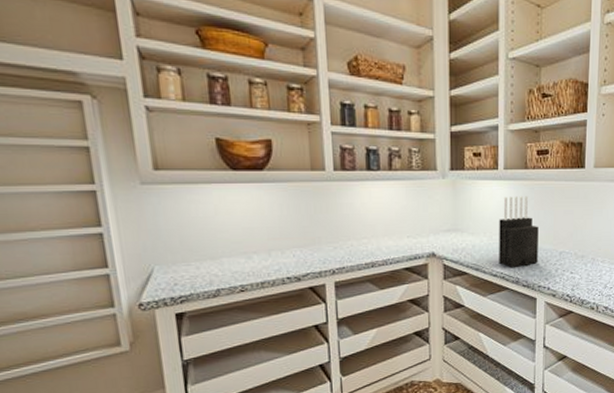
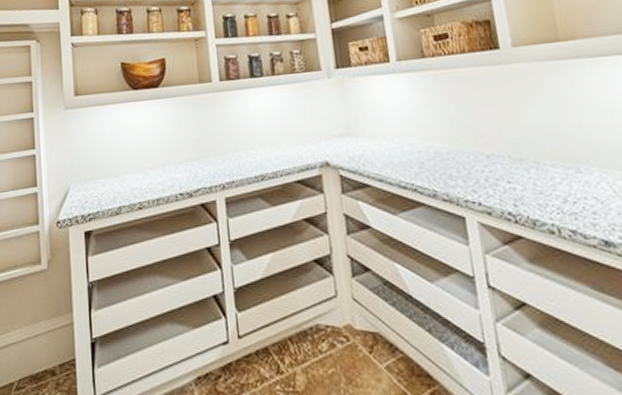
knife block: present [499,196,539,268] -> none [399,89,459,178]

